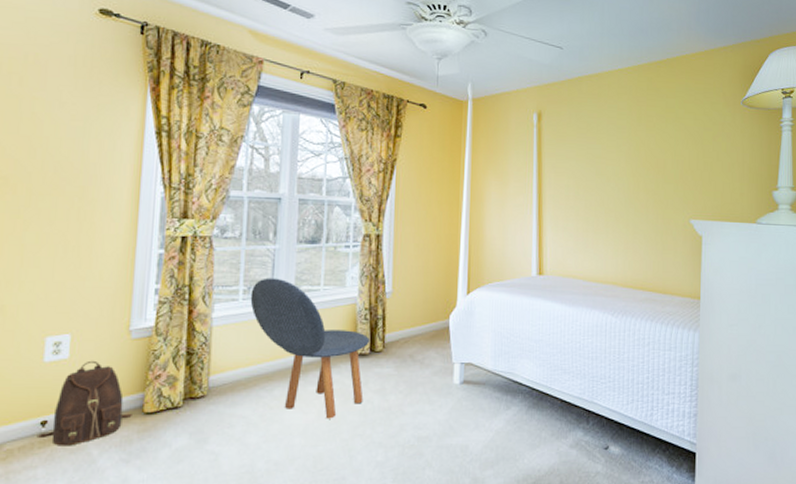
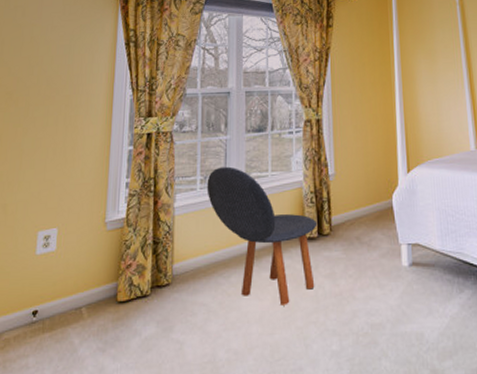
backpack: present [36,360,132,446] -> none [29,252,108,335]

